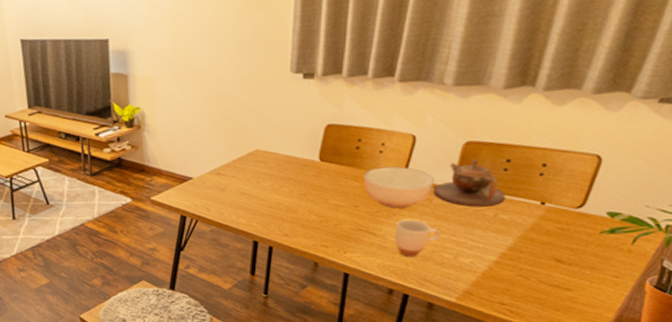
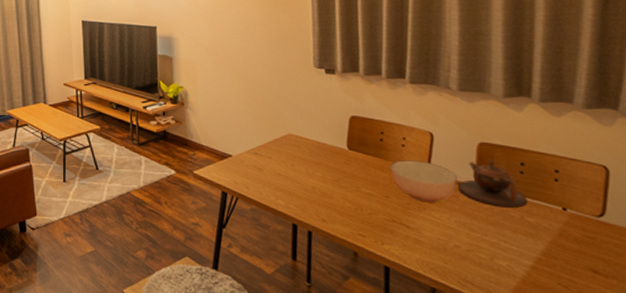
mug: present [395,219,442,257] -> none [427,214,474,254]

